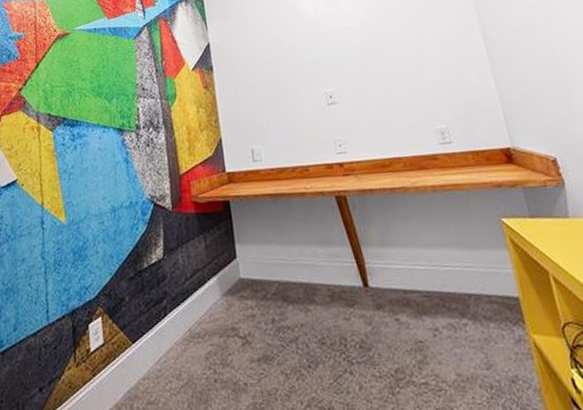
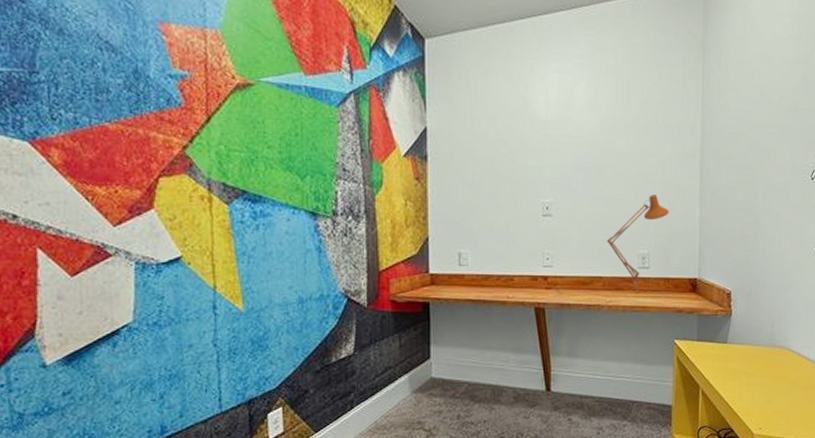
desk lamp: none [398,69,460,171] -> present [606,195,669,293]

